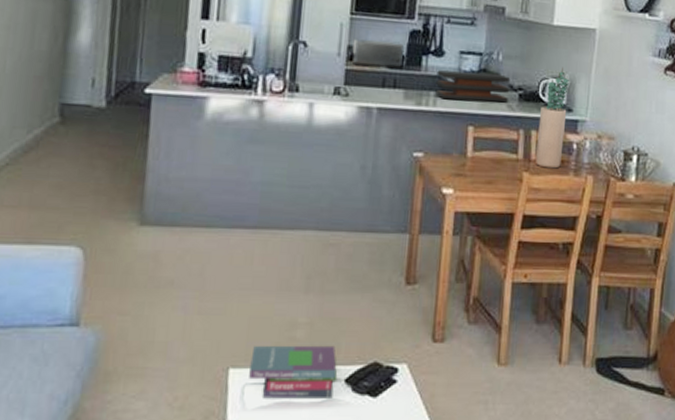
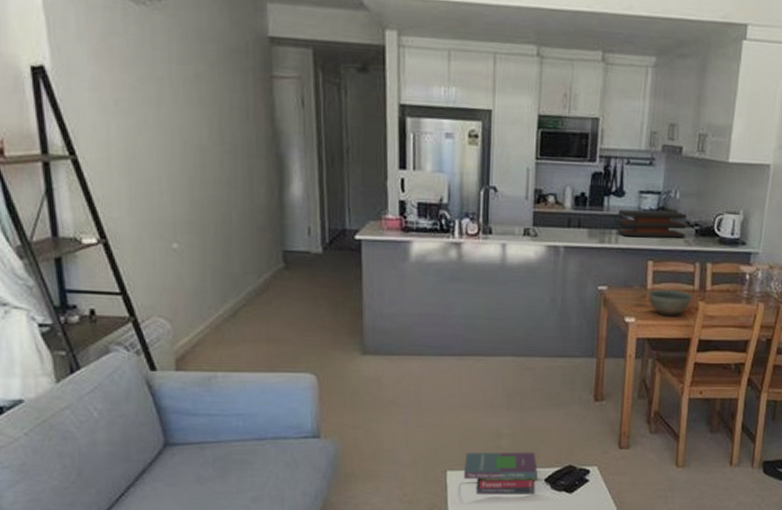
toaster: present [351,39,405,68] -> none [538,182,587,209]
bowl: none [468,157,516,188] -> present [648,289,692,317]
vase: present [535,67,569,169] -> none [710,203,743,298]

